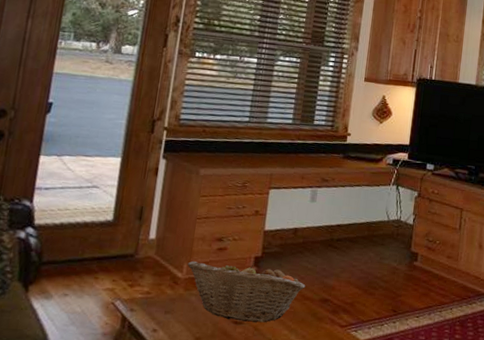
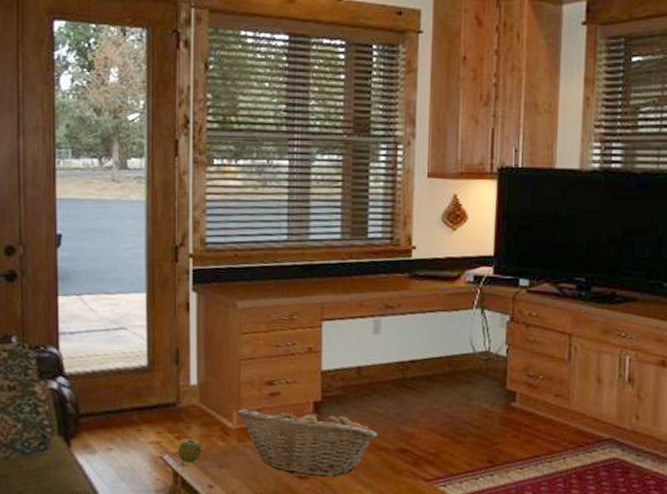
apple: none [129,286,152,309] -> present [178,439,202,463]

